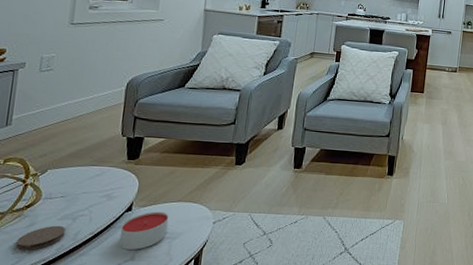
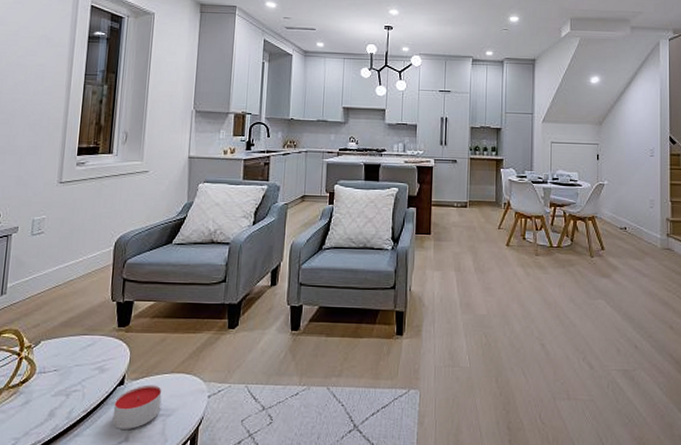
coaster: present [16,225,66,250] -> none [12,402,60,431]

